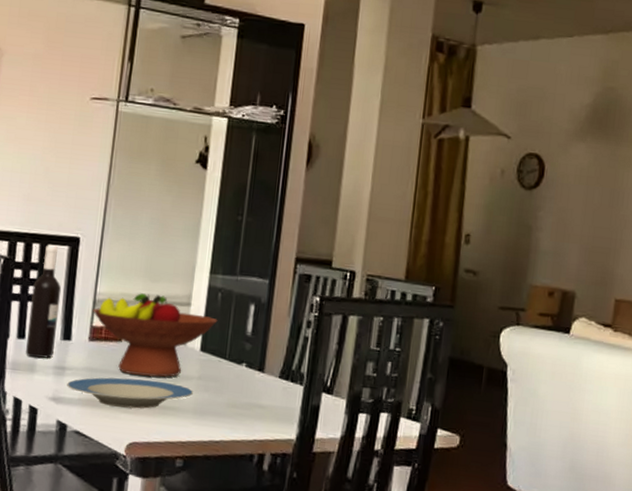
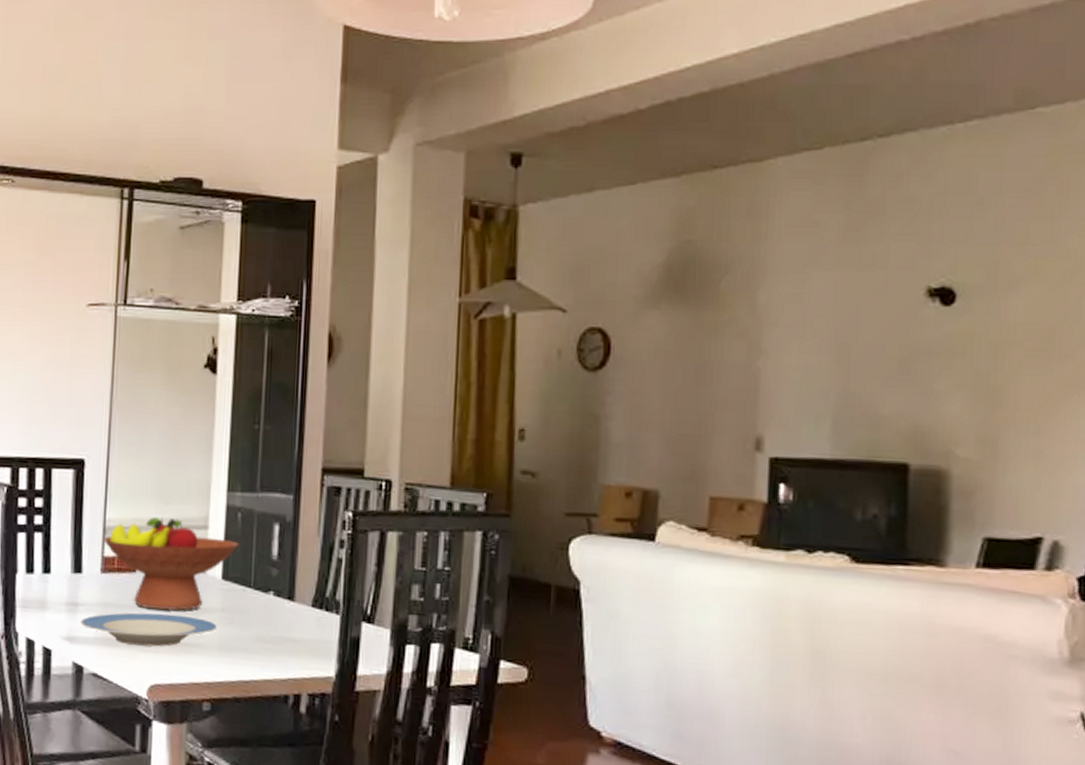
wine bottle: present [26,245,62,358] -> none [36,469,69,594]

